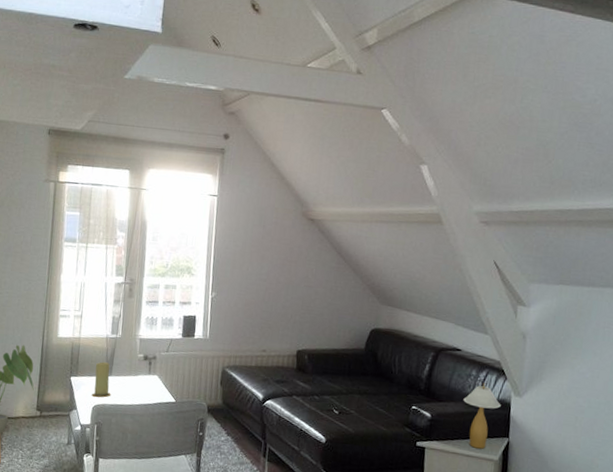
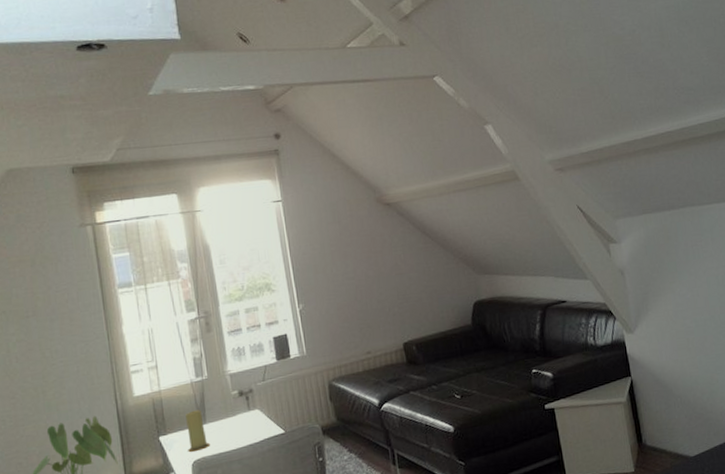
table lamp: present [463,383,501,449] -> none [579,328,617,396]

